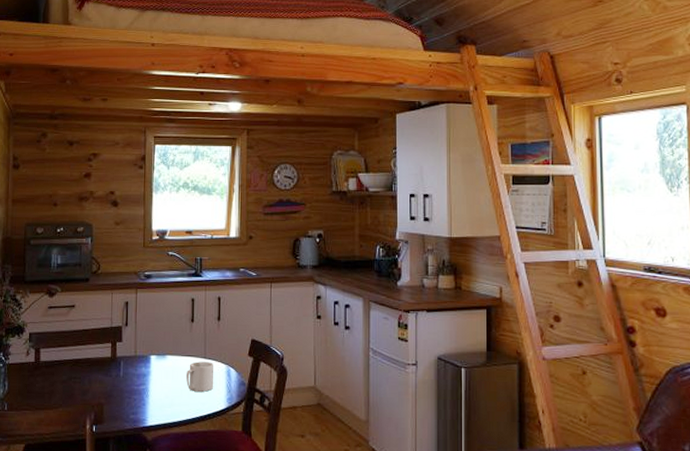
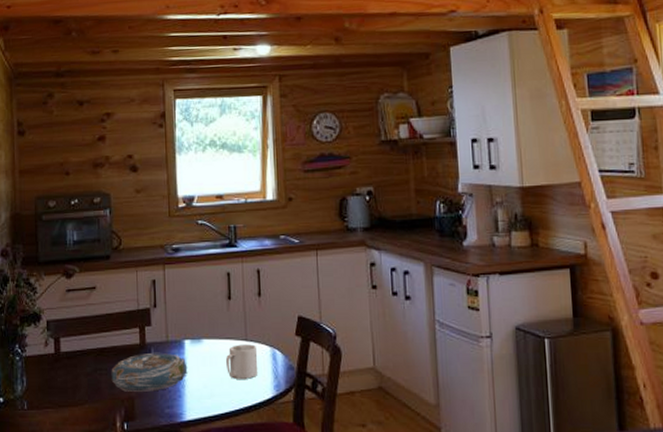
decorative bowl: none [84,365,152,399] -> present [111,352,188,392]

